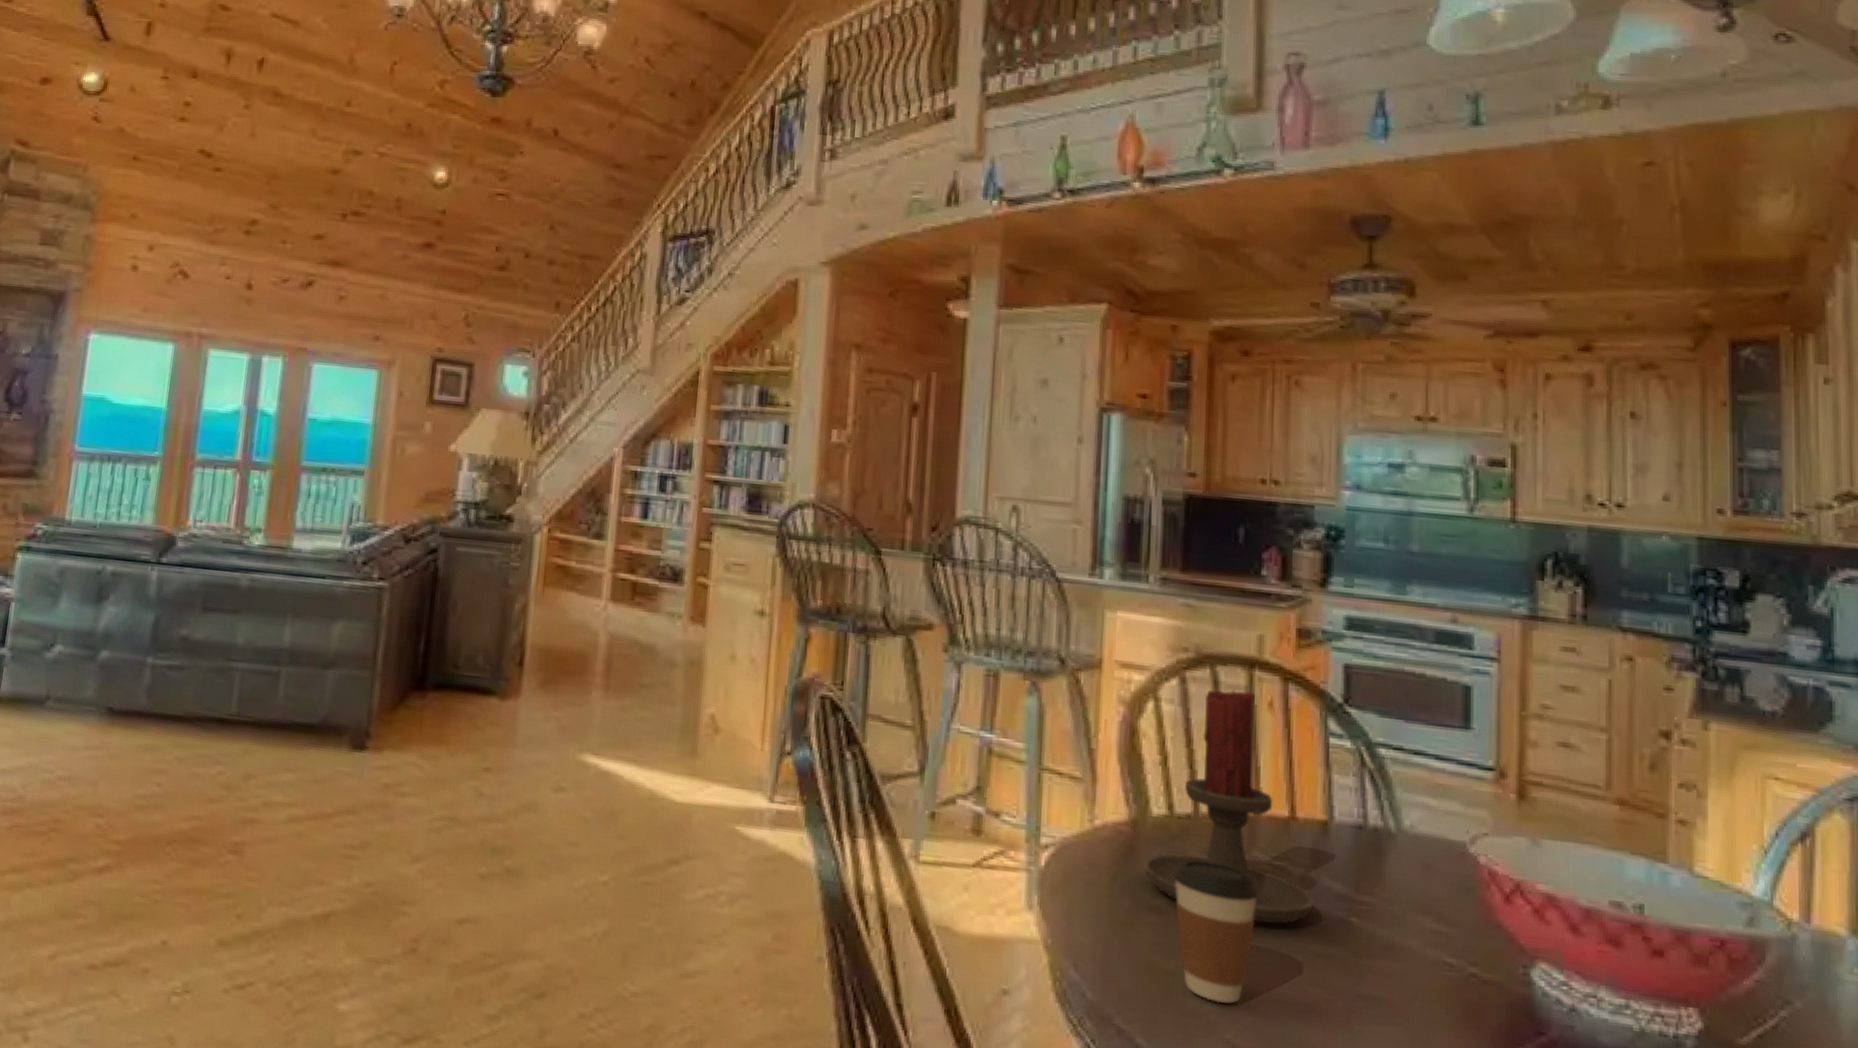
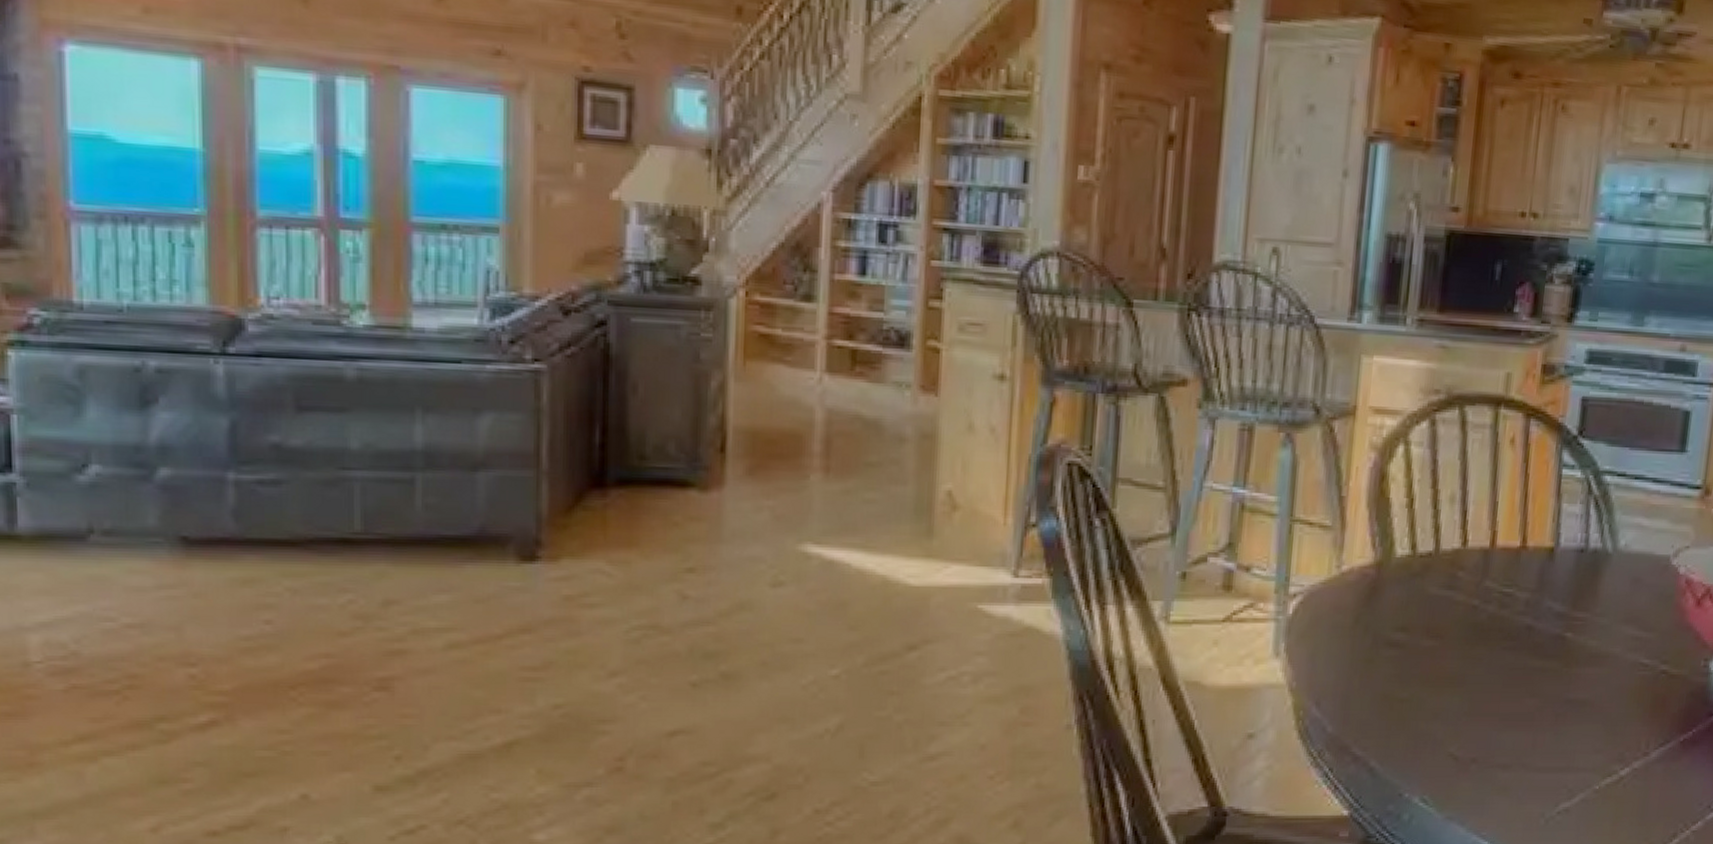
candle holder: present [1144,689,1315,925] -> none [1386,428,1537,646]
coffee cup: present [1173,860,1258,1004] -> none [1412,595,1487,722]

